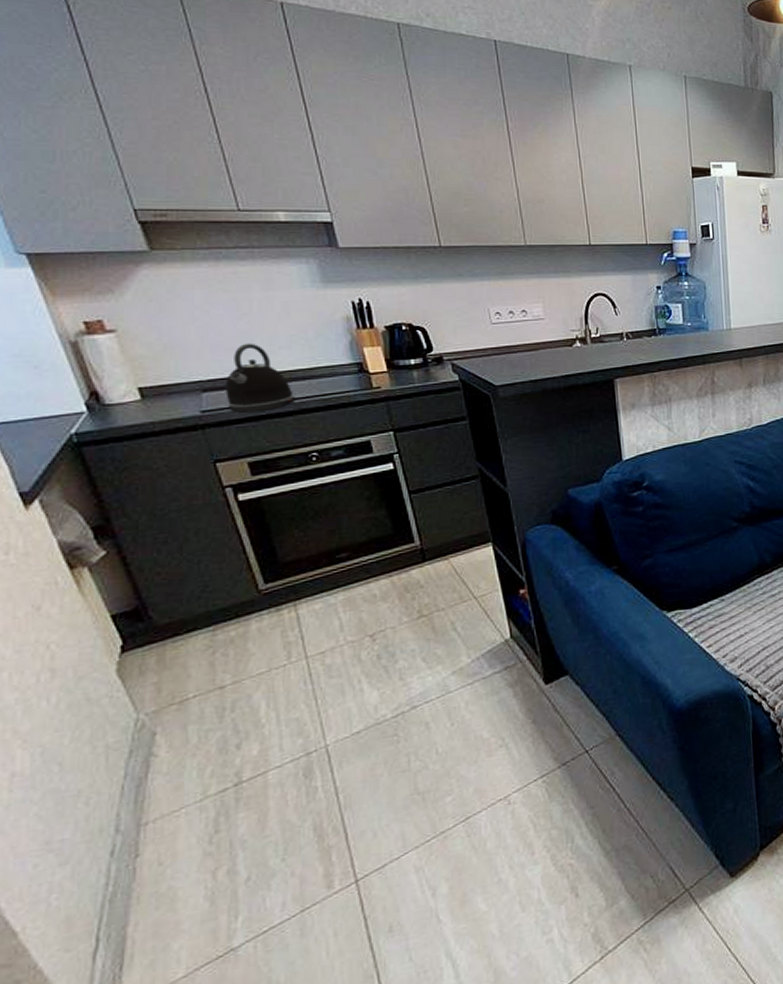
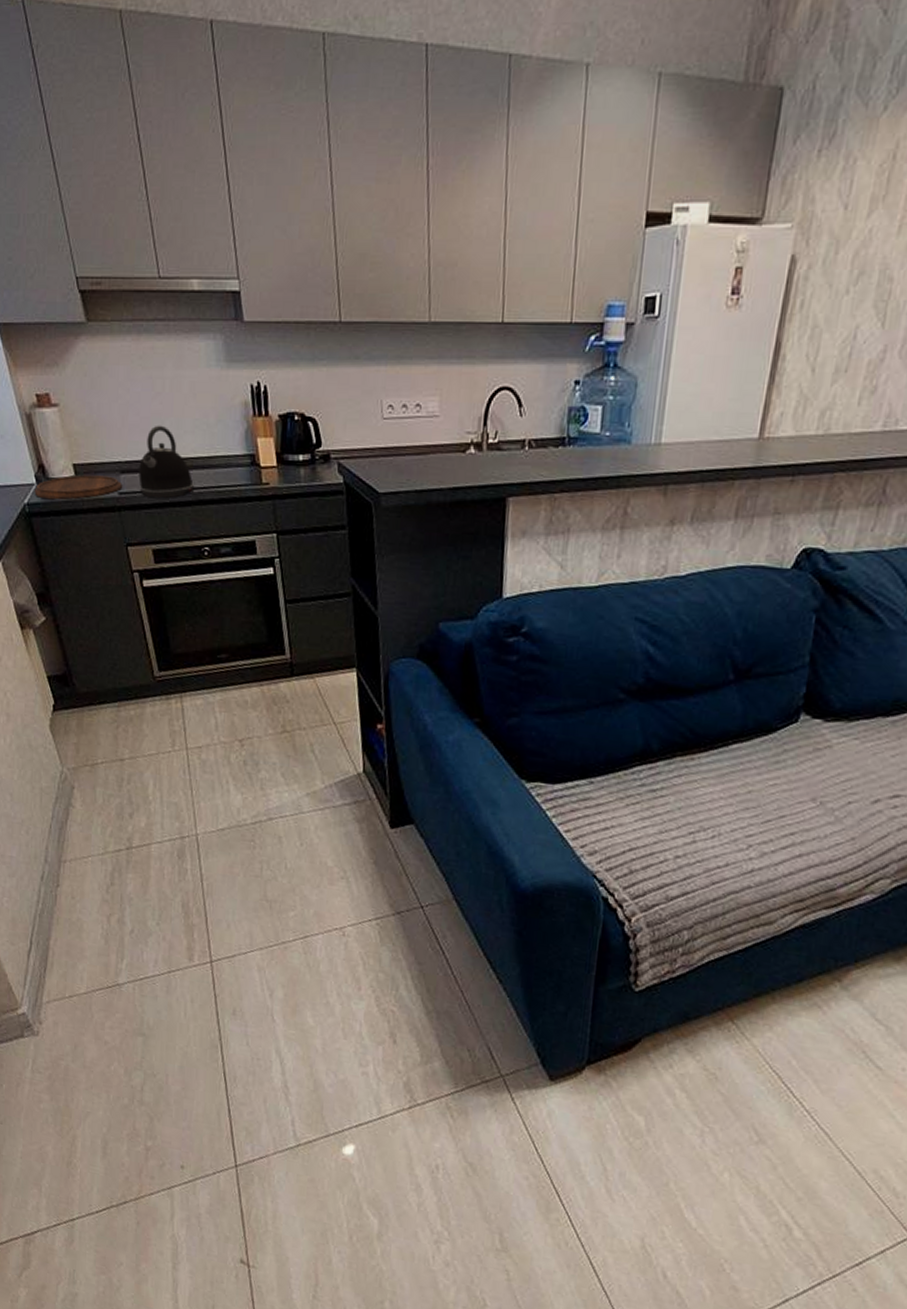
cutting board: none [85,396,205,427] -> present [34,475,122,501]

